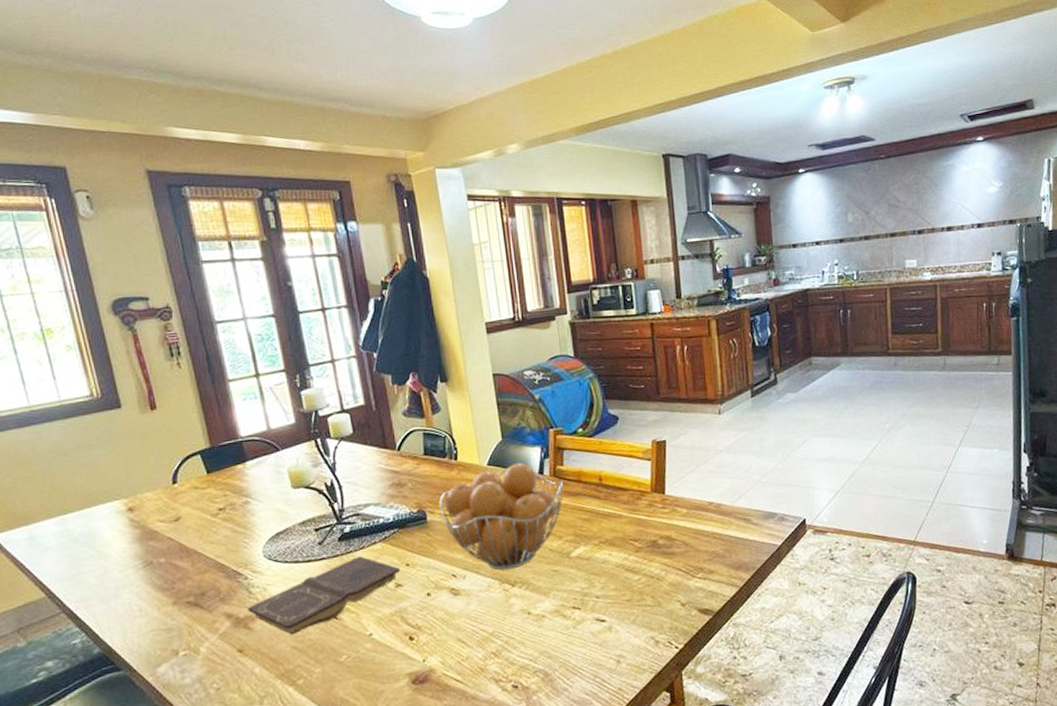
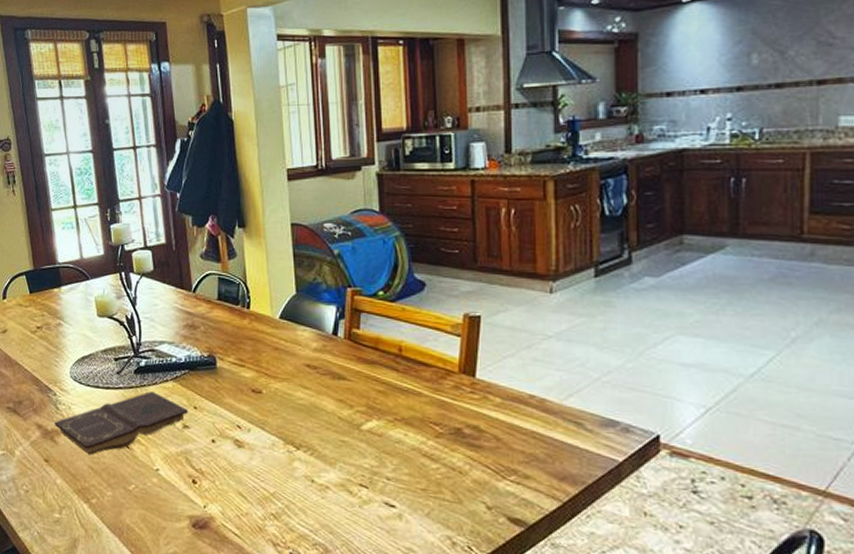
fruit basket: present [439,463,564,570] -> none [229,320,359,431]

